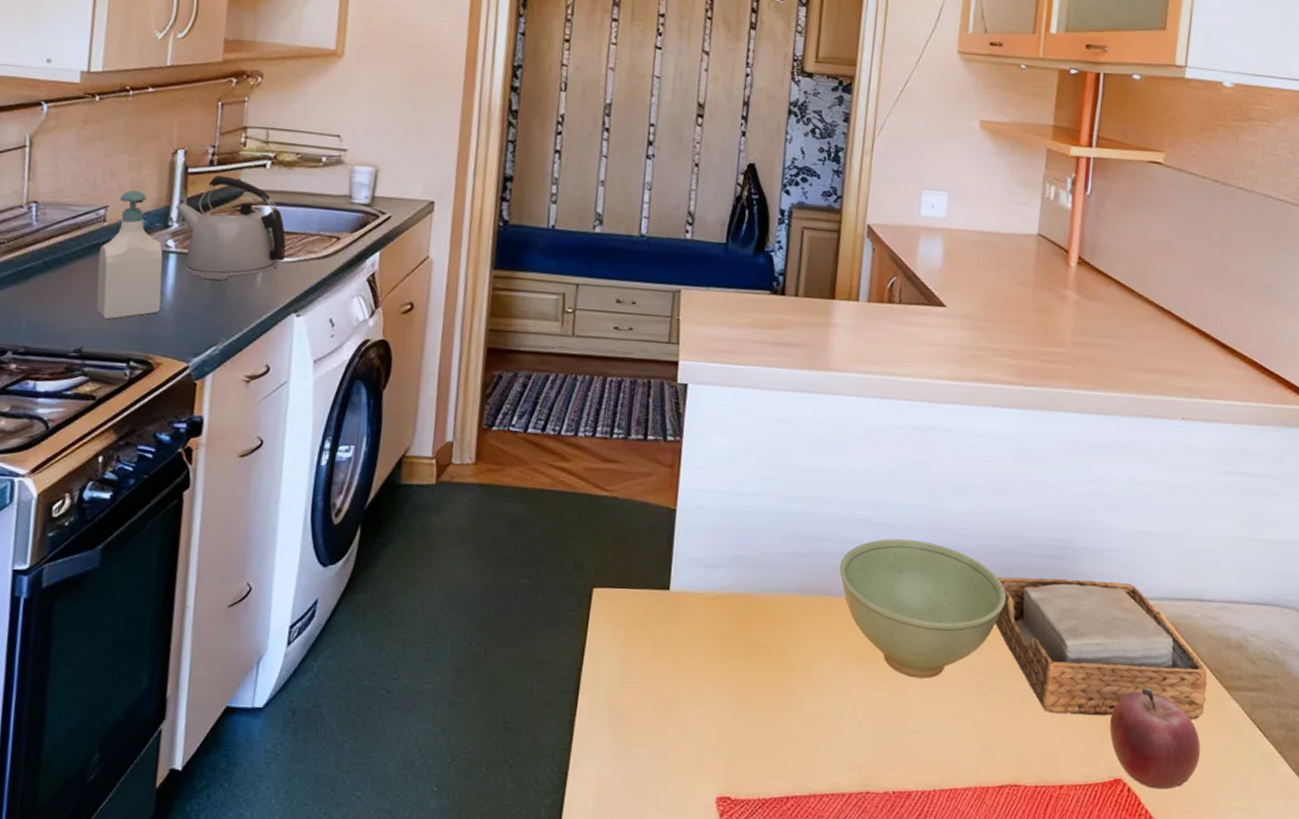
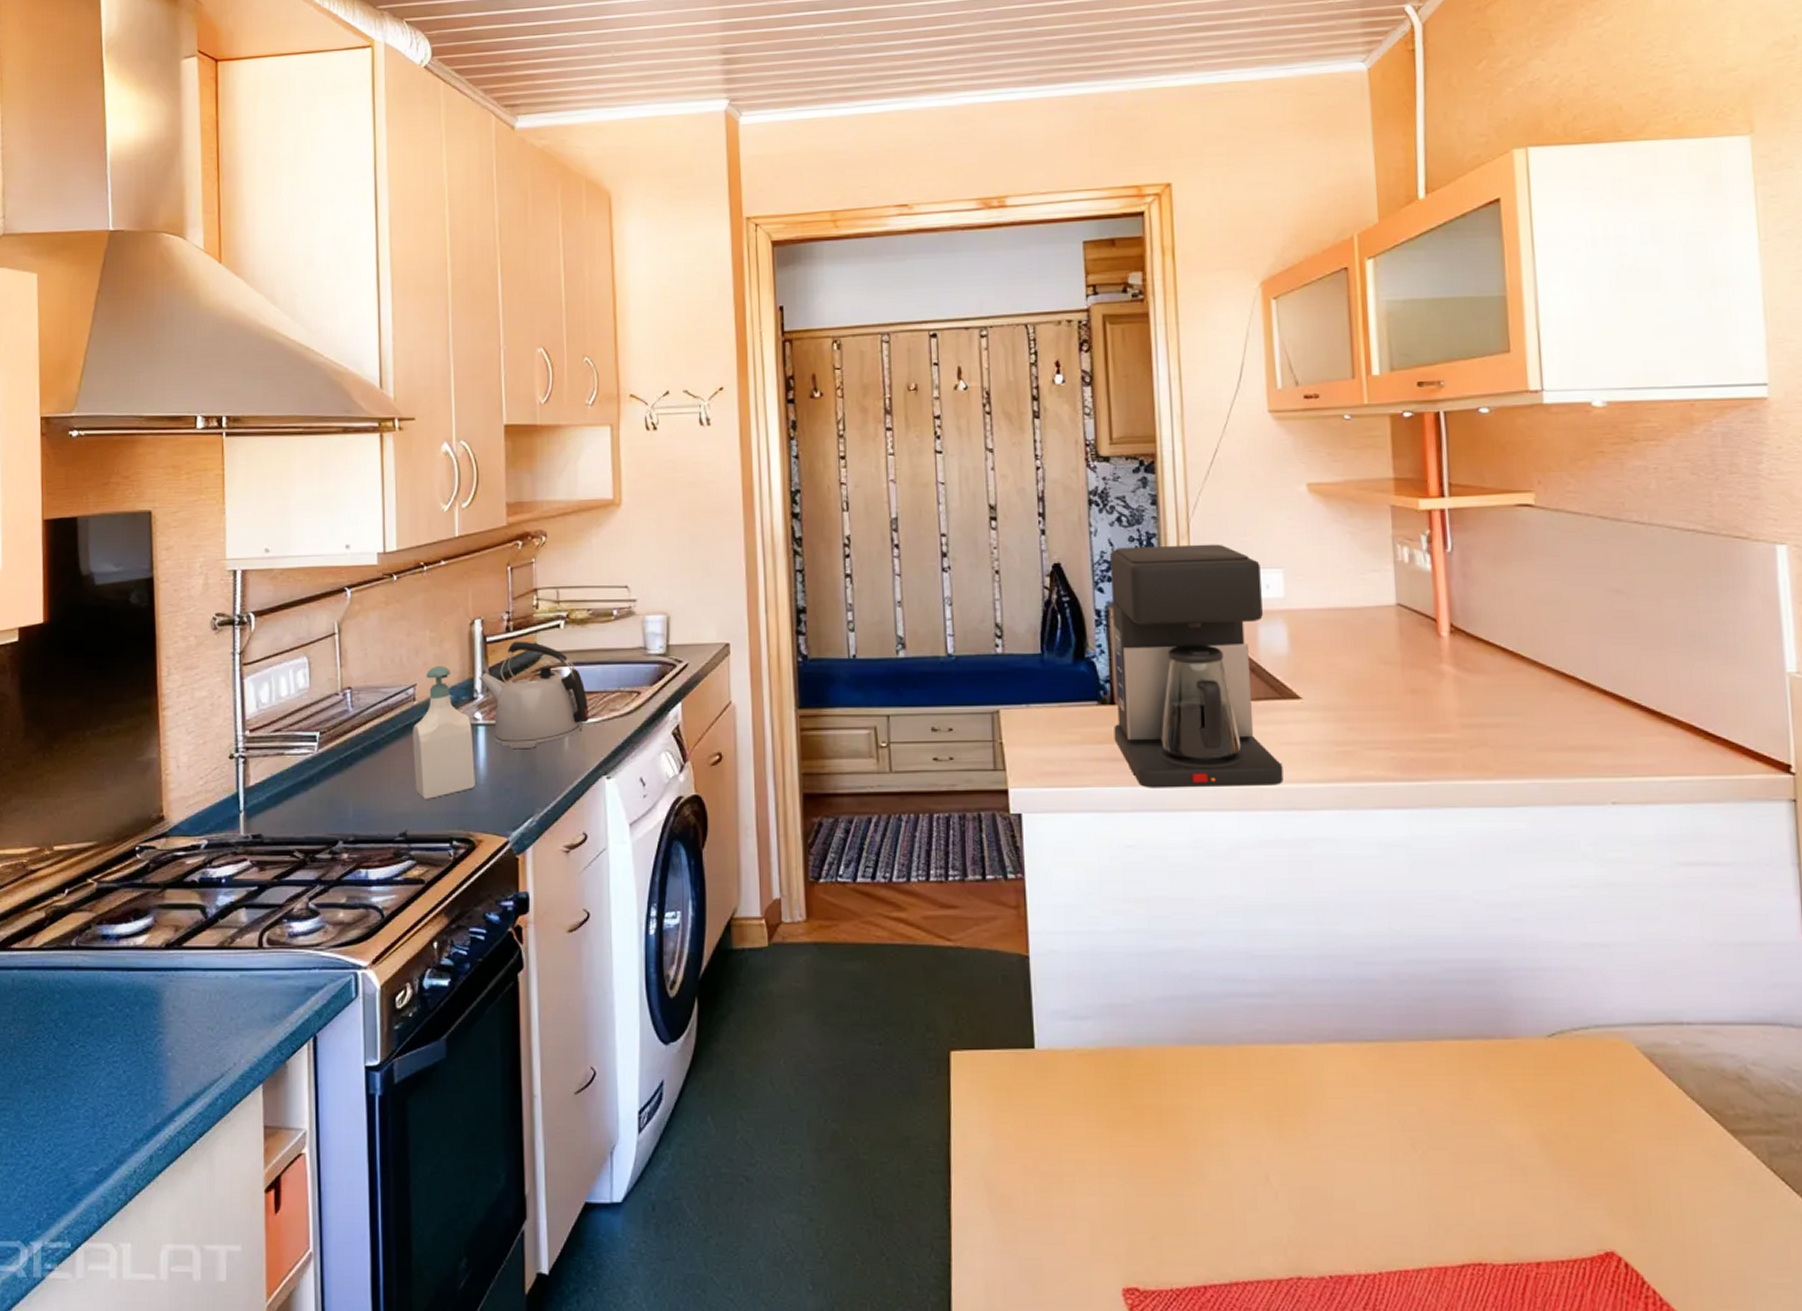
coffee maker: none [780,156,929,380] -> present [1110,544,1284,788]
bowl: present [839,539,1007,679] -> none [1223,973,1431,1137]
napkin holder: present [995,577,1207,720] -> none [1415,1007,1708,1174]
fruit: present [1109,687,1201,789] -> none [1586,1135,1713,1264]

